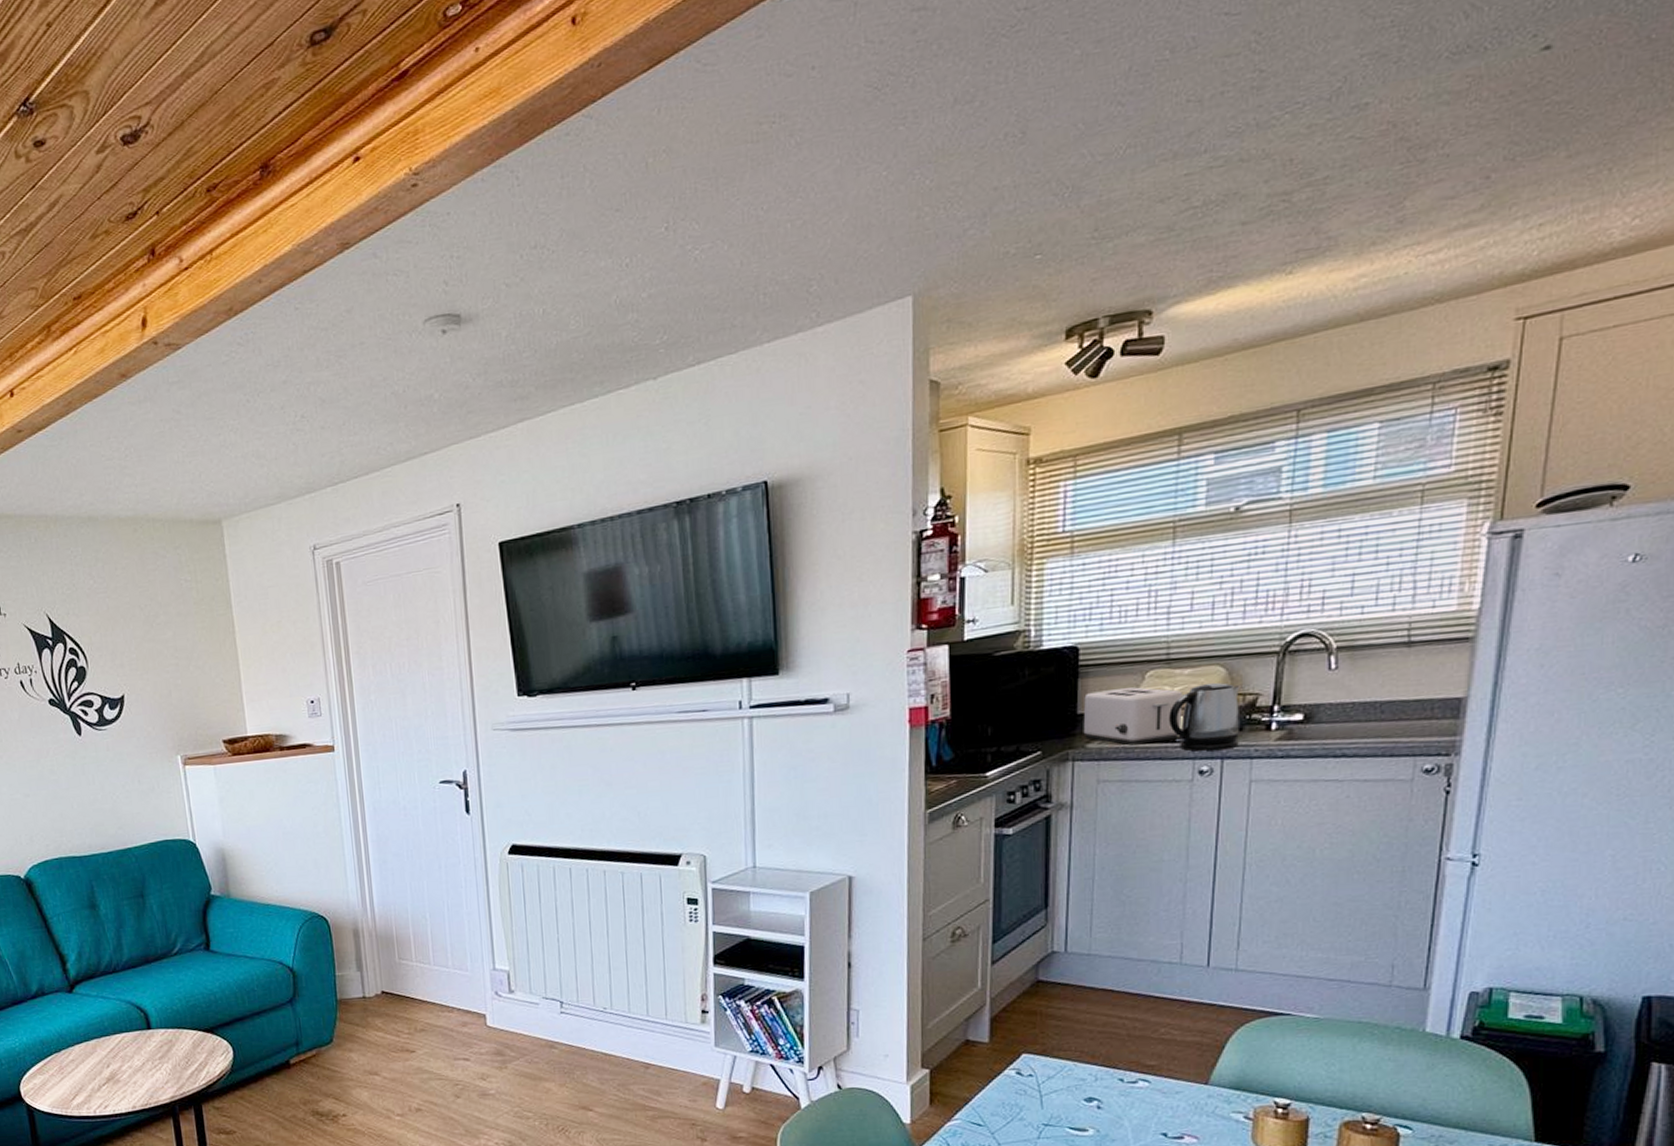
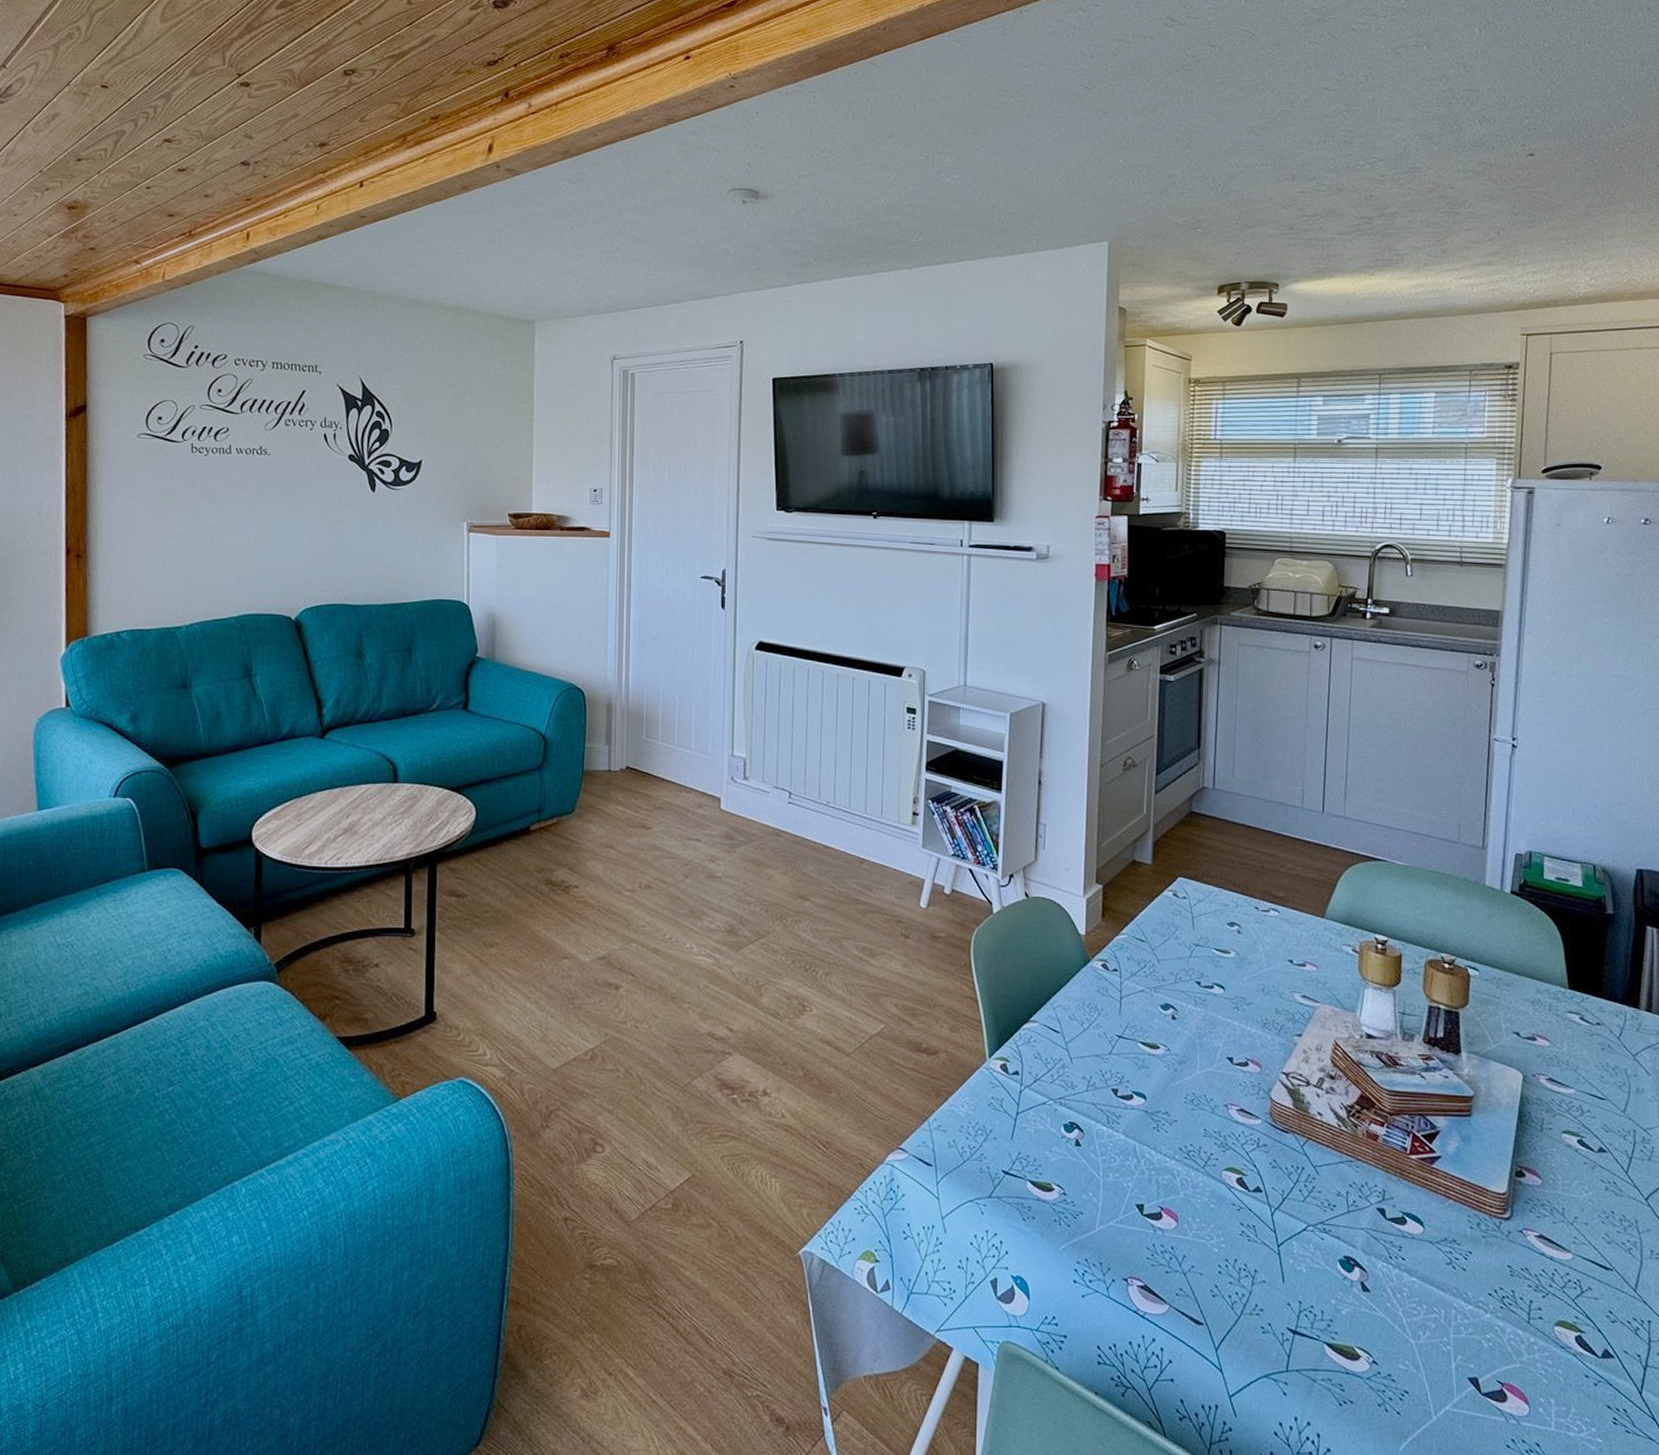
toaster: present [1083,686,1183,746] -> none [1228,569,1302,618]
kettle: present [1169,682,1239,751] -> none [1292,574,1343,630]

